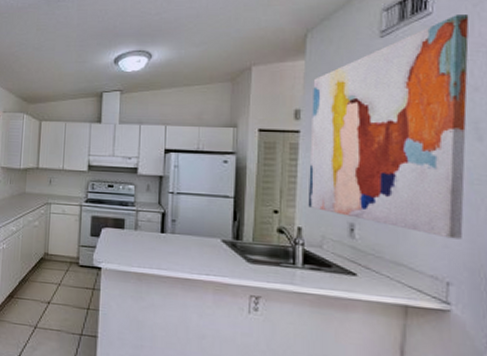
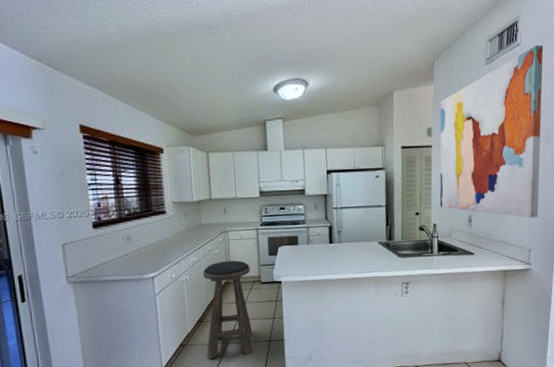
stool: none [12,235,69,345] -> present [202,260,253,360]

